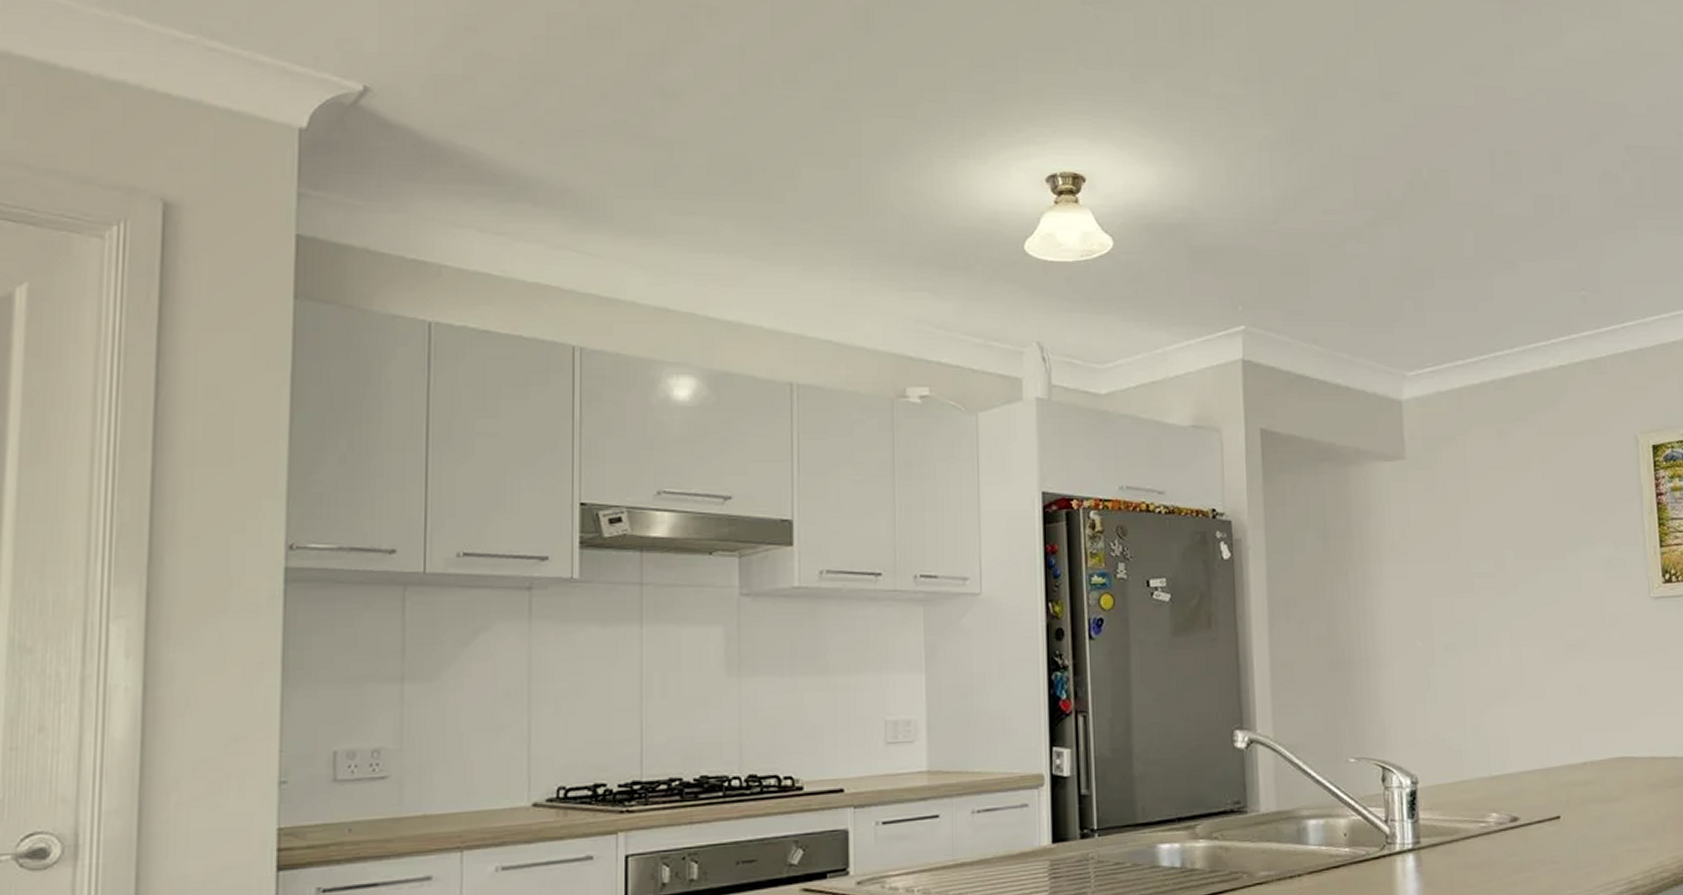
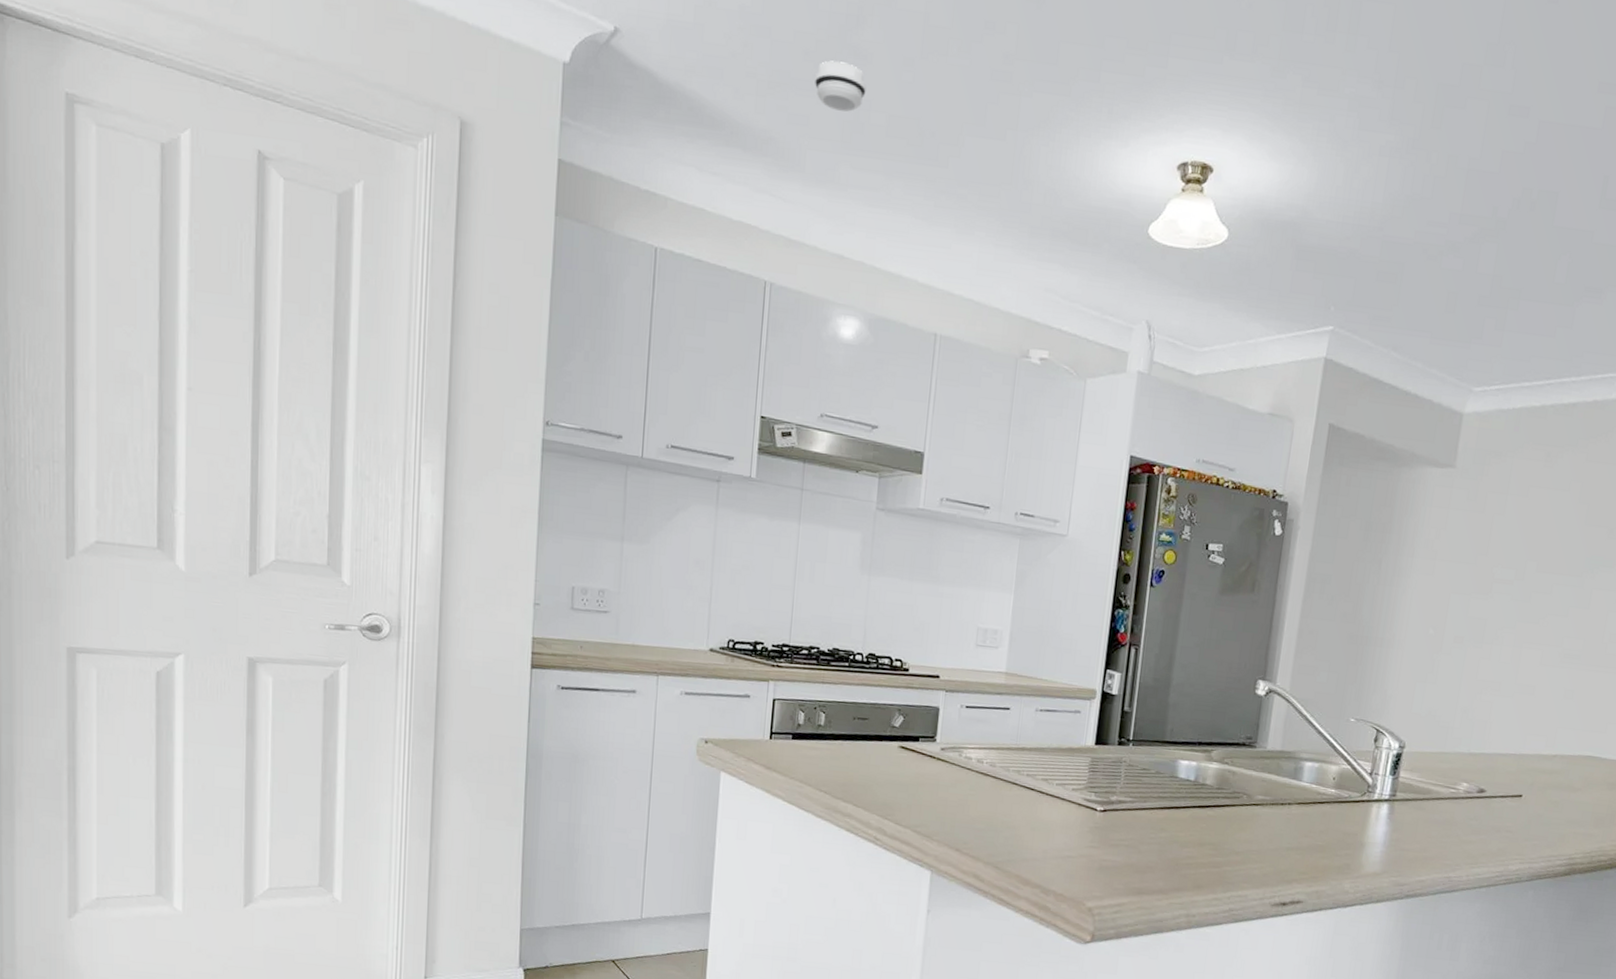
smoke detector: none [615,102,679,154] -> present [814,60,866,112]

